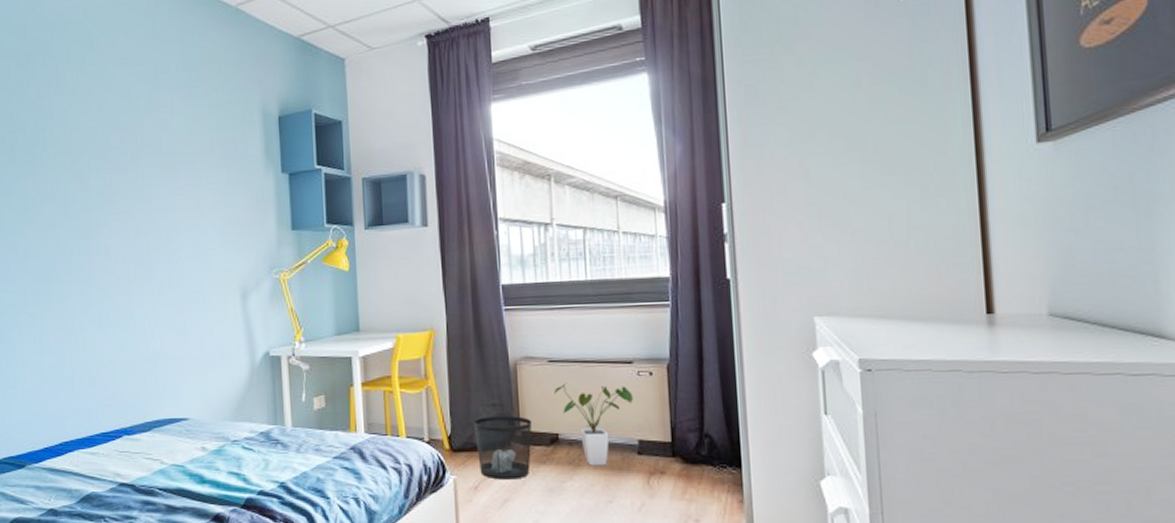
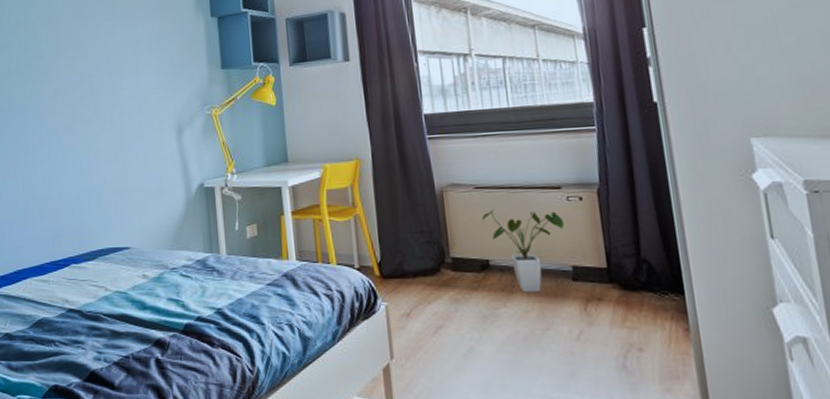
waste bin: present [473,415,533,480] -> none [402,242,462,306]

